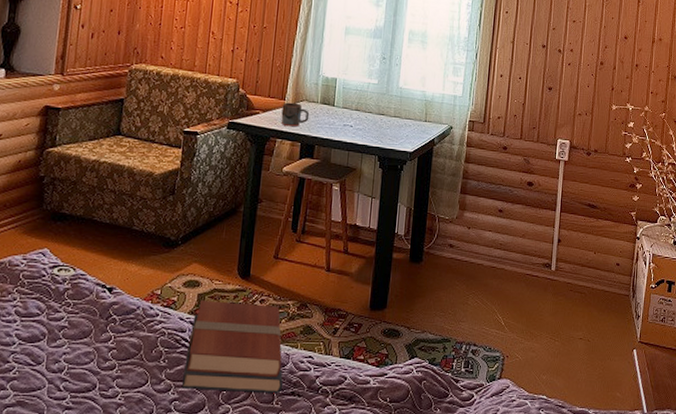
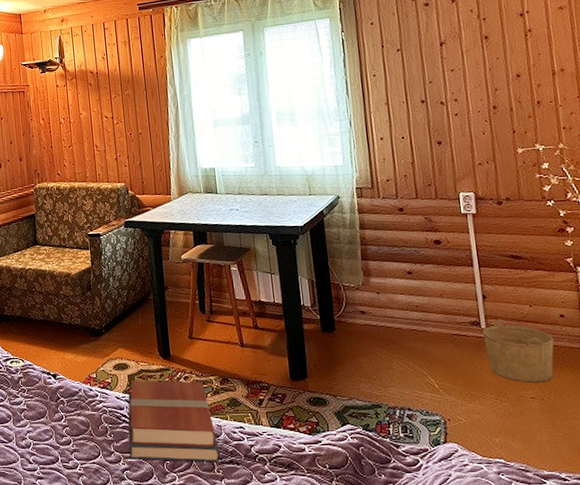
mug: present [281,102,310,127] -> none [169,196,196,218]
basket: none [551,263,607,325] -> present [482,319,554,383]

